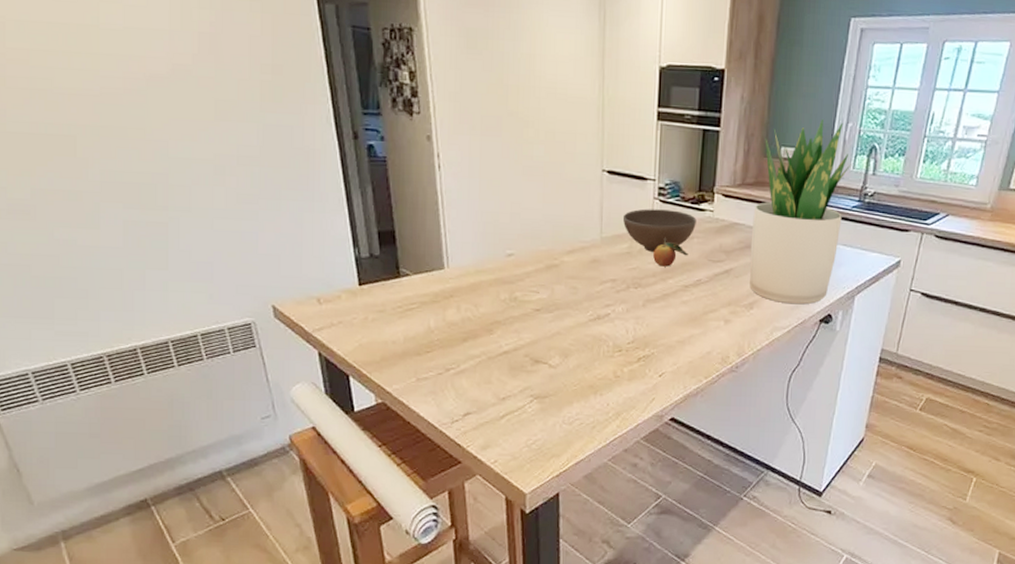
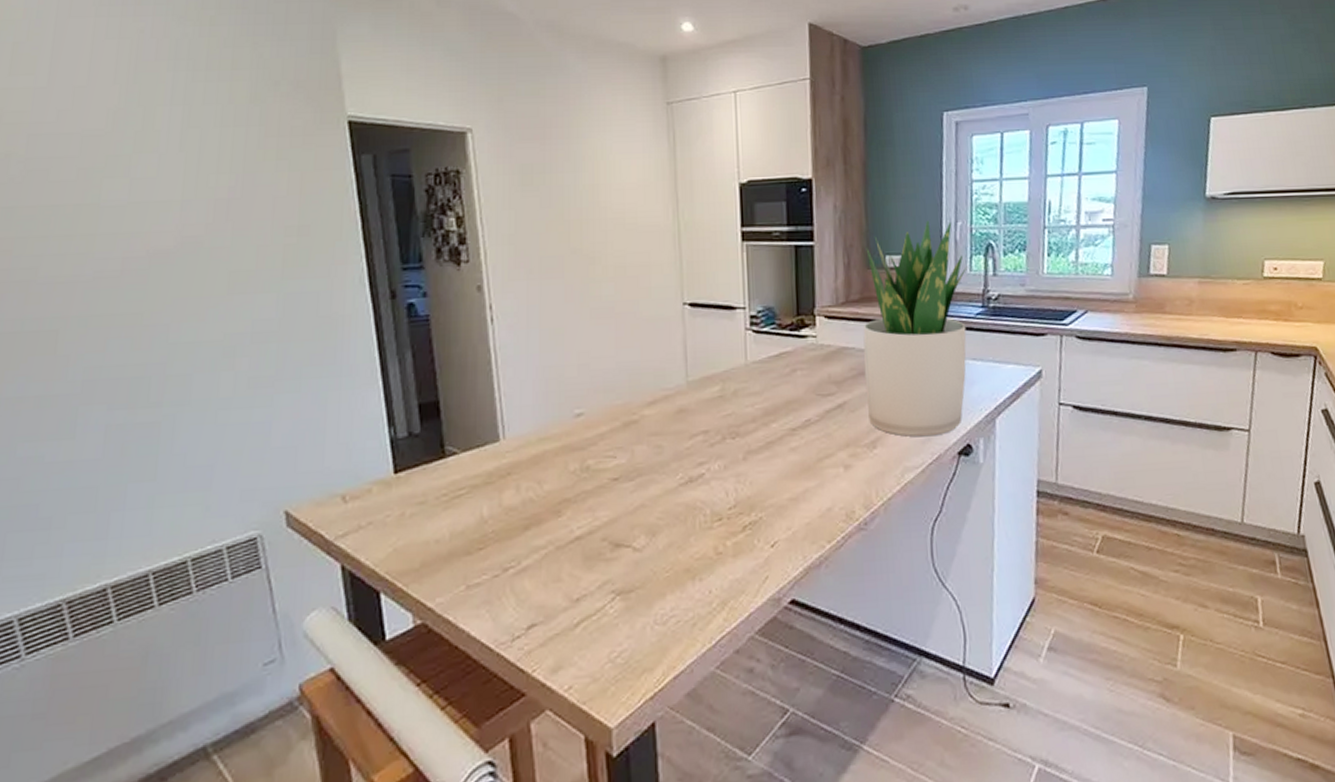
bowl: present [622,209,696,252] -> none [710,340,798,393]
fruit: present [653,237,688,267] -> none [751,373,792,409]

